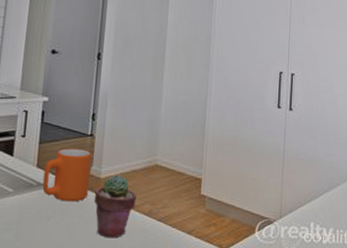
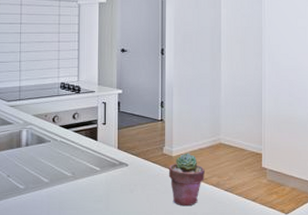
mug: present [42,148,91,202] -> none [124,132,163,177]

